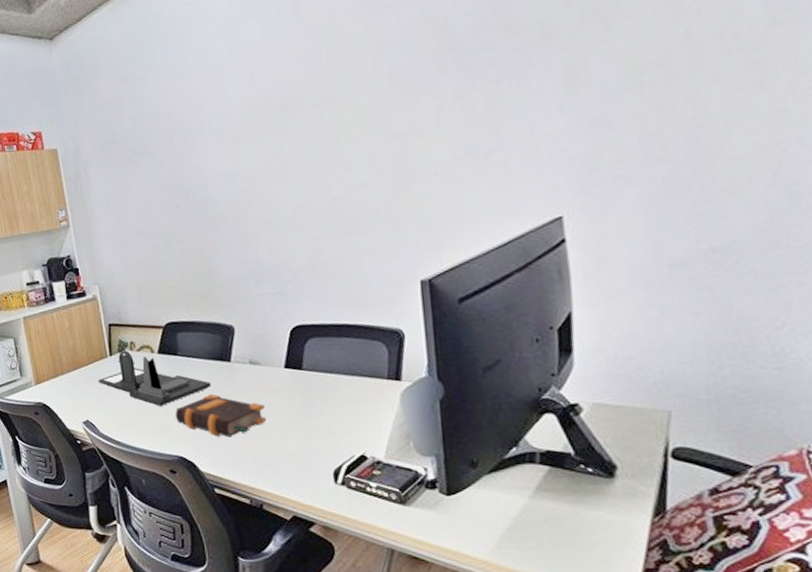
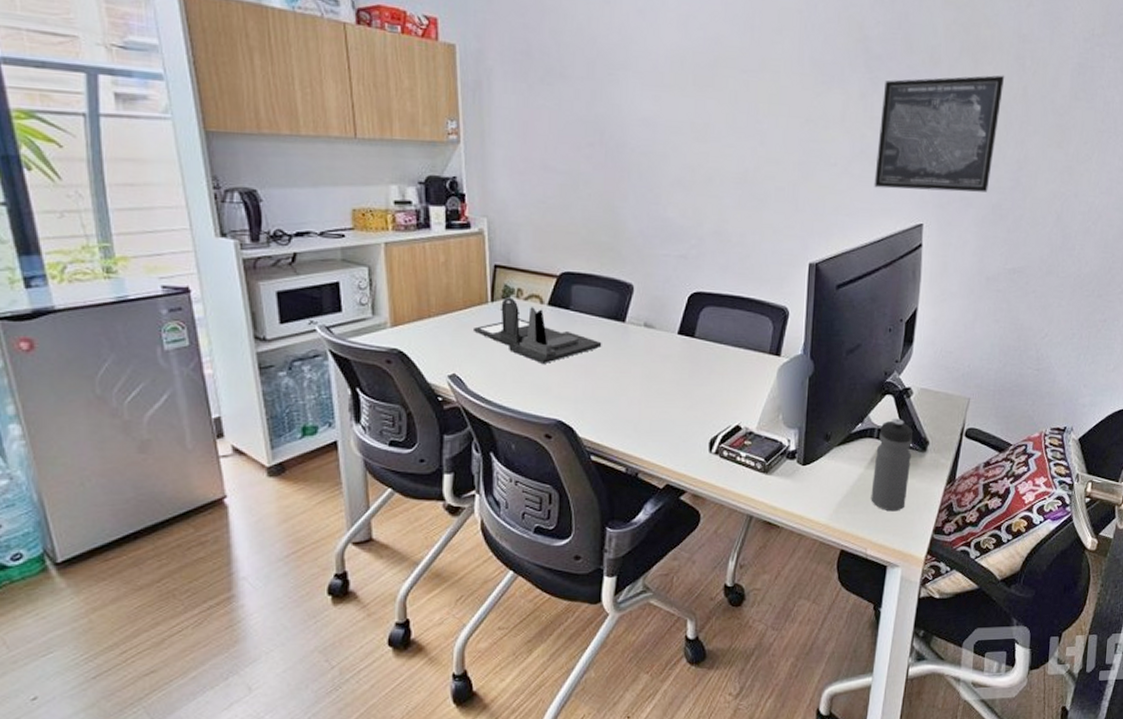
bible: present [175,394,266,438] -> none [558,354,653,402]
wall art: none [484,25,654,188] -> present [874,75,1005,192]
water bottle: none [541,440,595,549] -> present [871,419,913,512]

